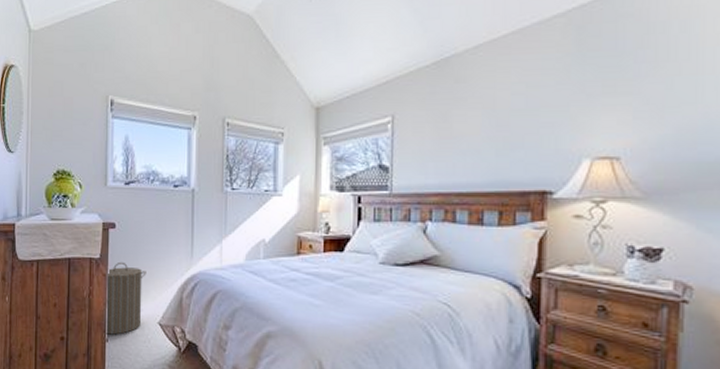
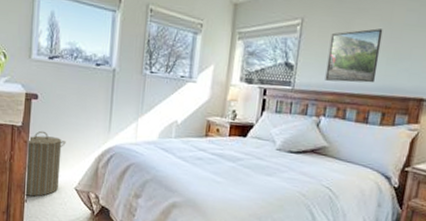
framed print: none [426,118,487,180] -> present [325,28,383,83]

